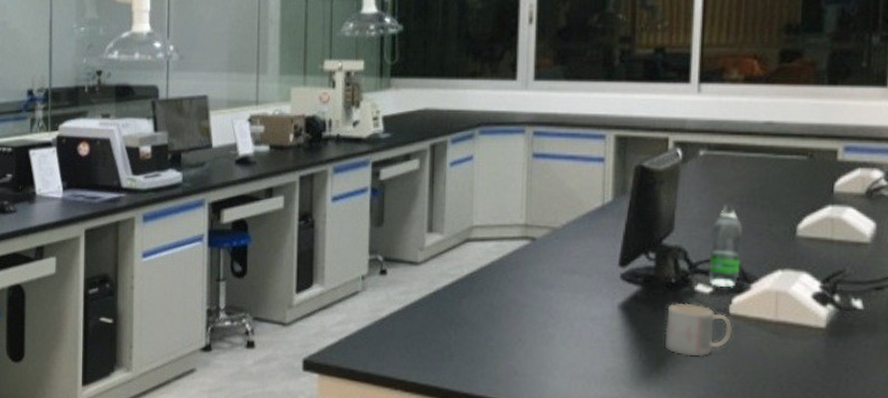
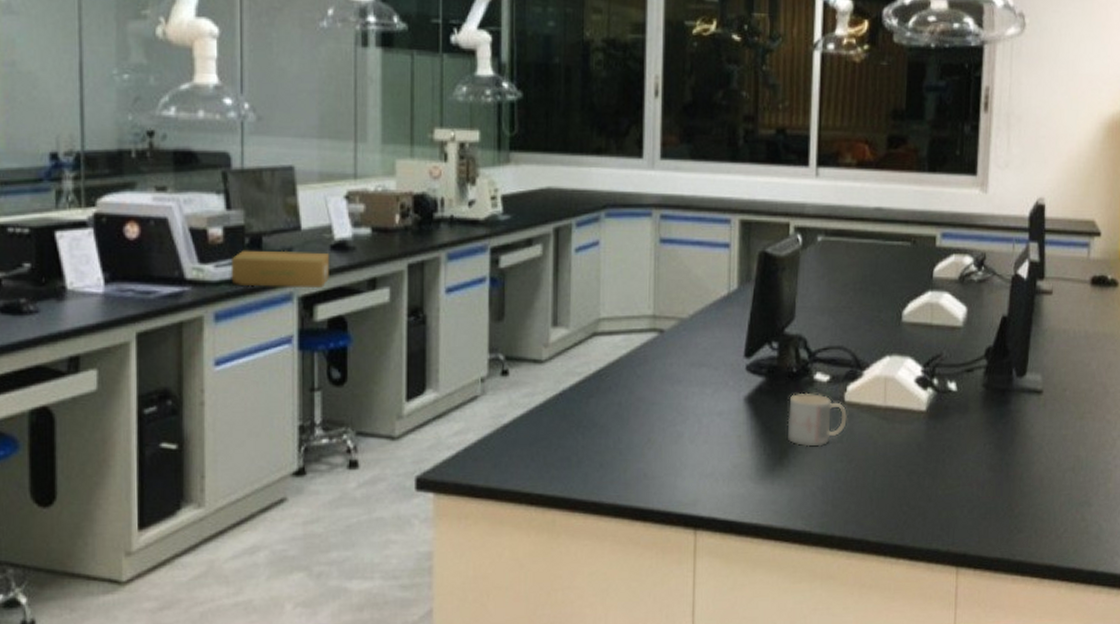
box: none [157,164,234,196] -> present [232,249,329,289]
bottle: present [708,204,742,288] -> none [826,291,855,376]

